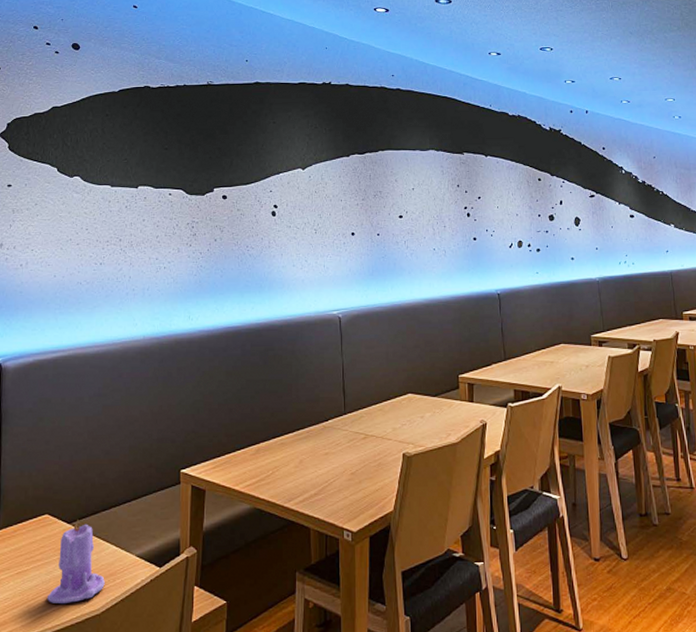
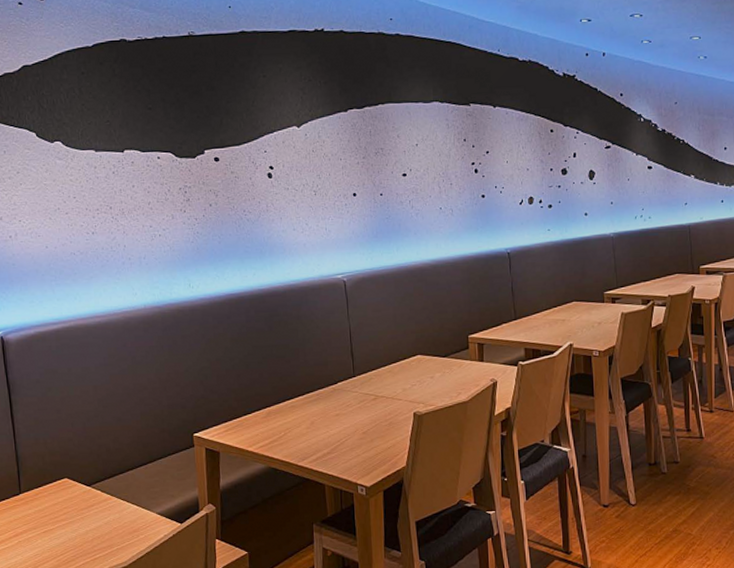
candle: present [46,520,105,605] -> none [74,482,129,559]

